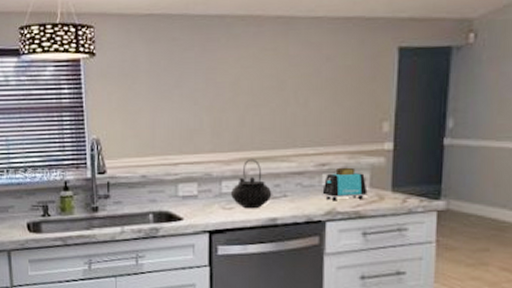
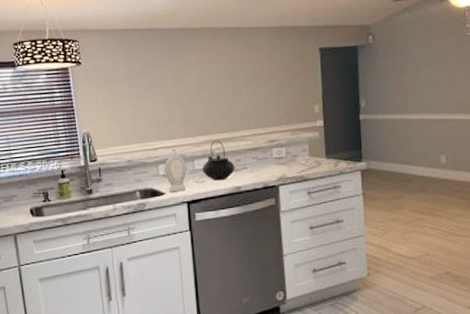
soap bottle: none [184,164,212,218] -> present [163,148,187,192]
toaster: present [322,167,368,201] -> none [274,141,308,169]

